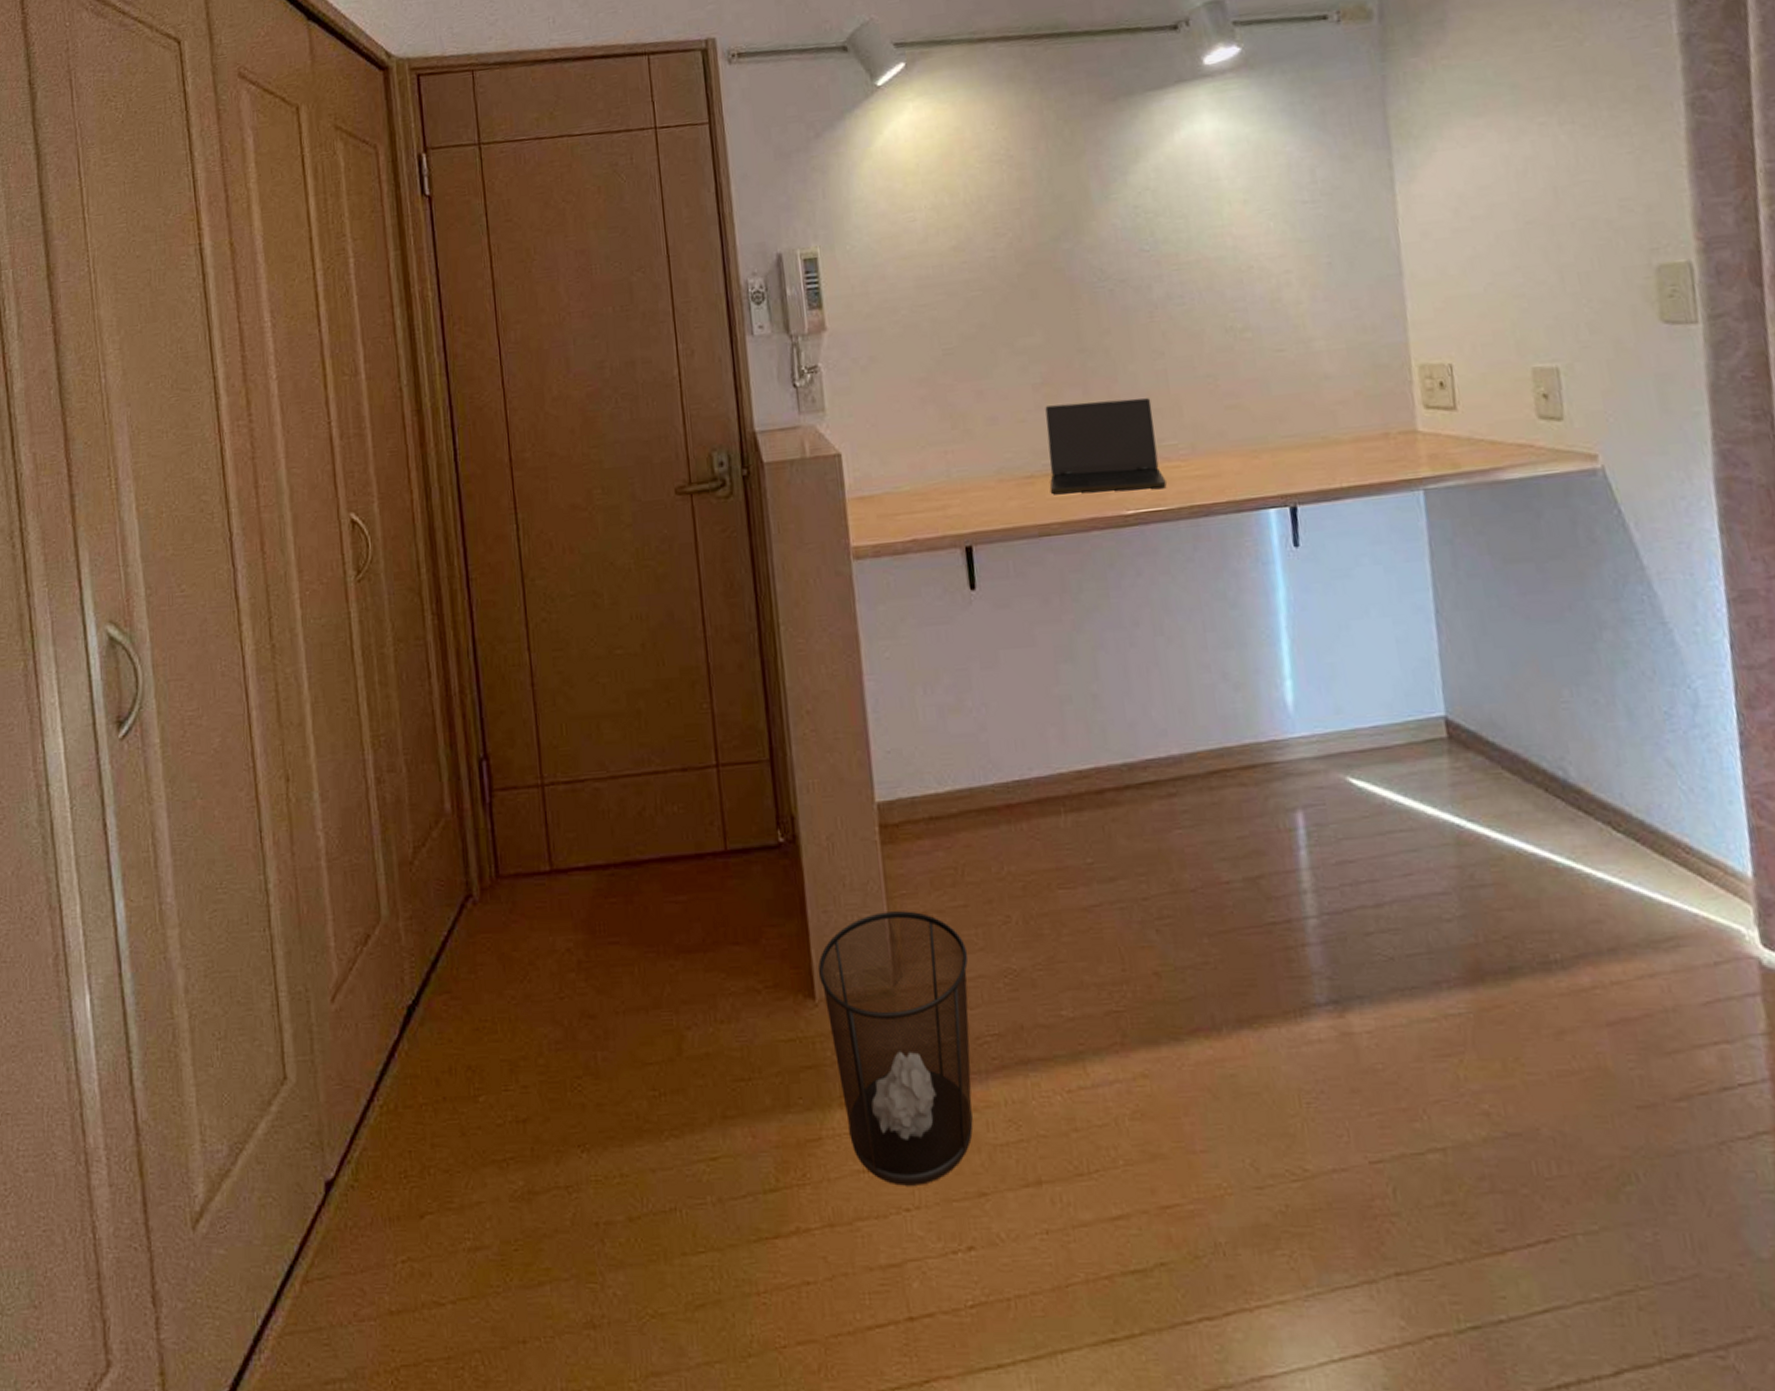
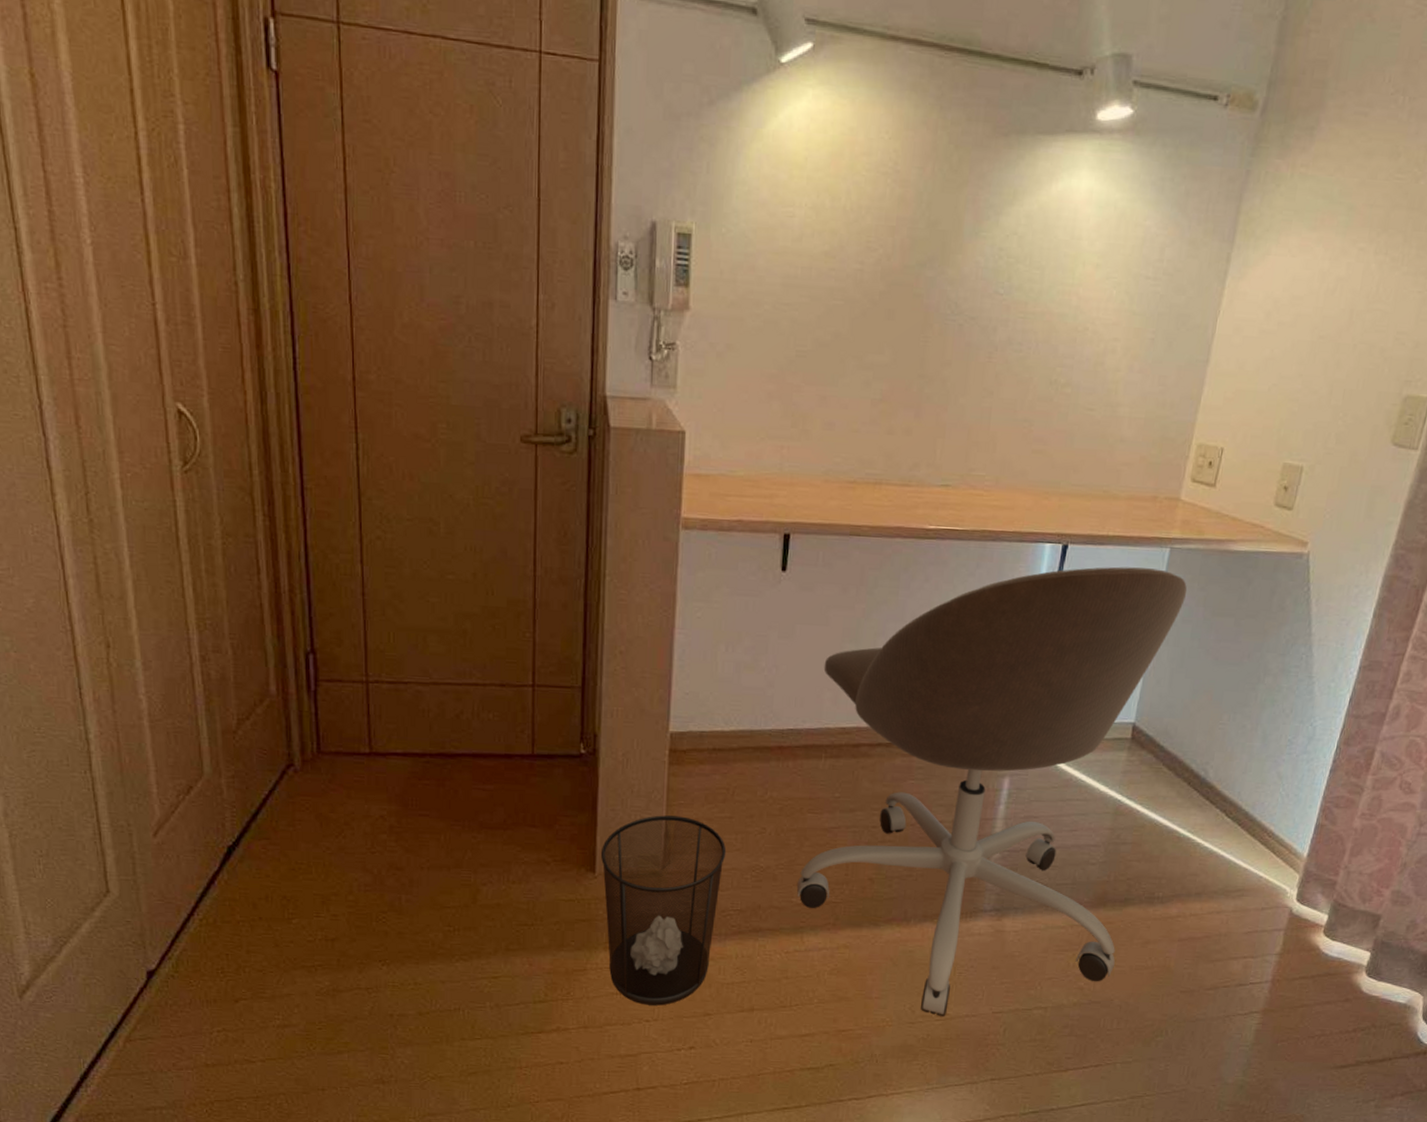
office chair: none [1040,517,1526,1174] -> present [796,566,1187,1016]
laptop: present [1045,398,1167,494] -> none [867,422,972,511]

